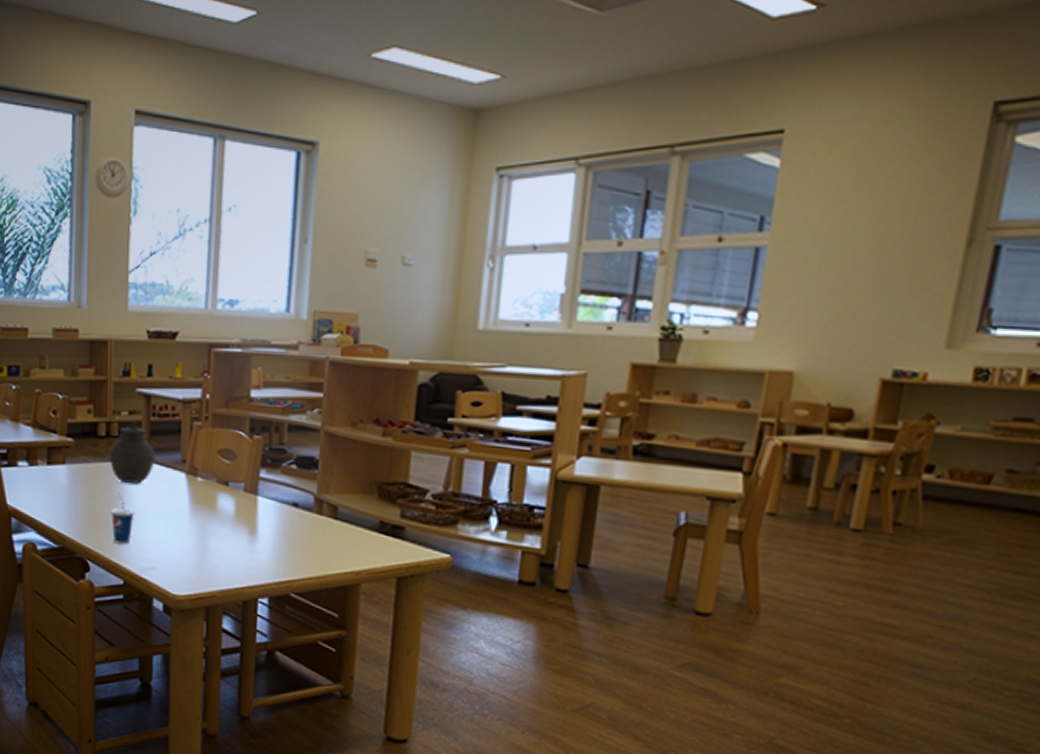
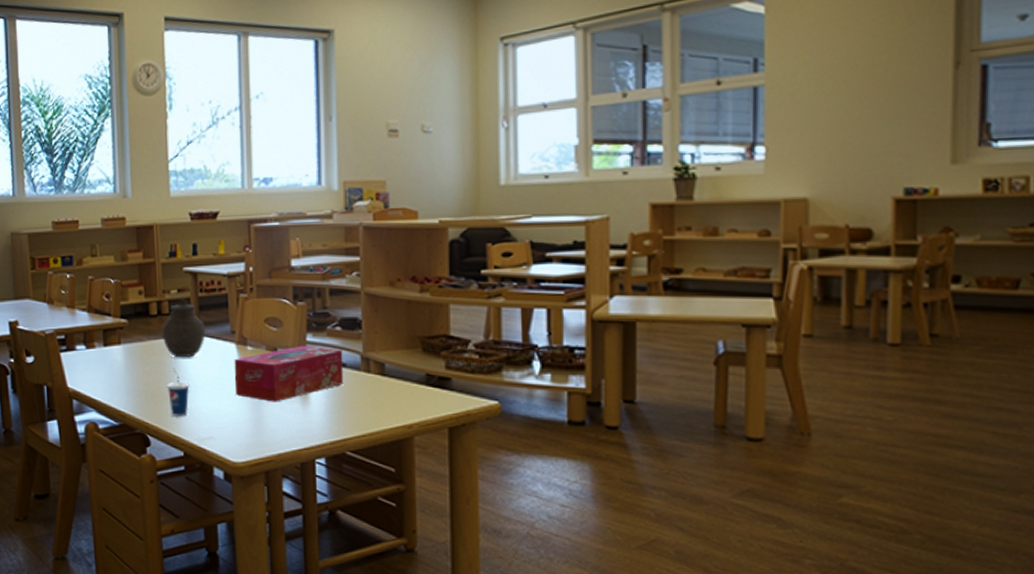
tissue box: none [181,480,297,537] -> present [234,345,344,402]

